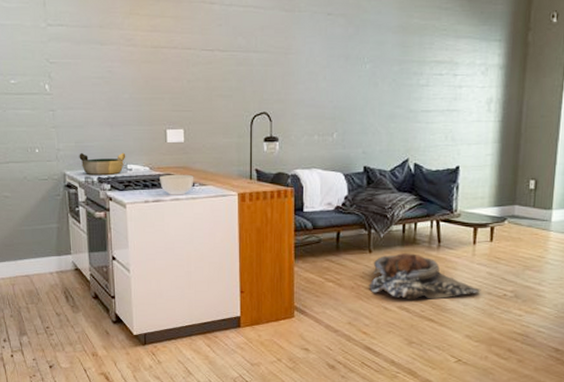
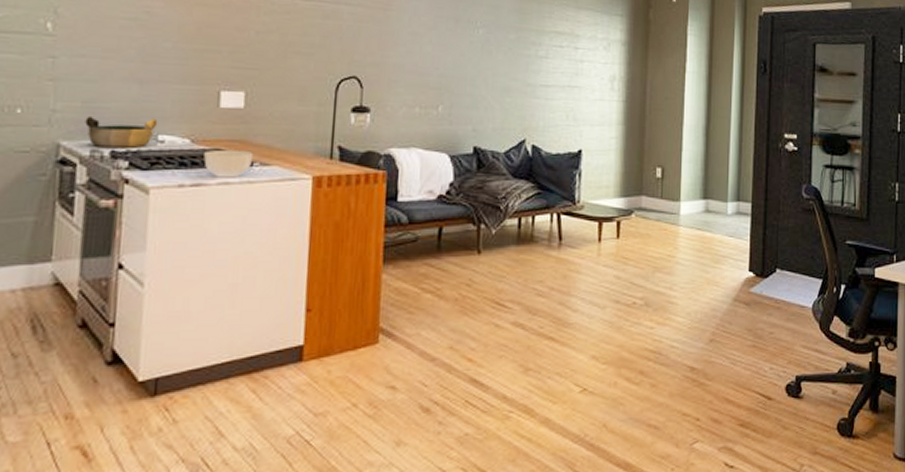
dog bed: present [368,253,481,300] -> none [476,254,608,314]

